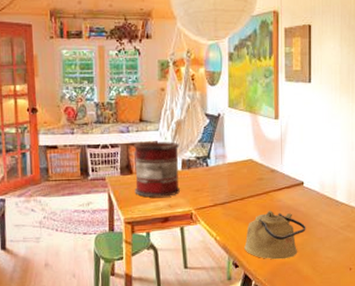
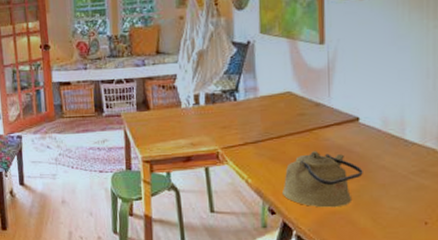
plant pot: present [133,142,180,198] -> none [149,74,203,135]

